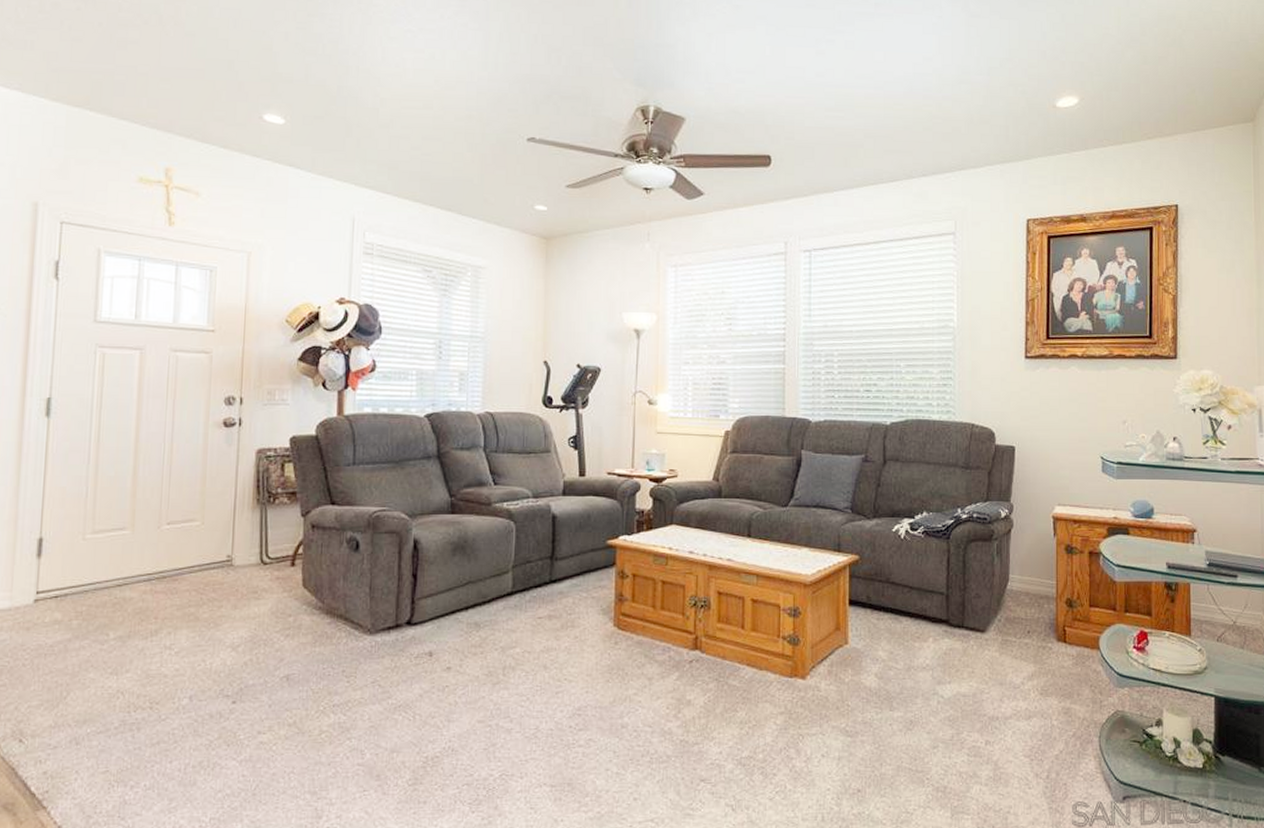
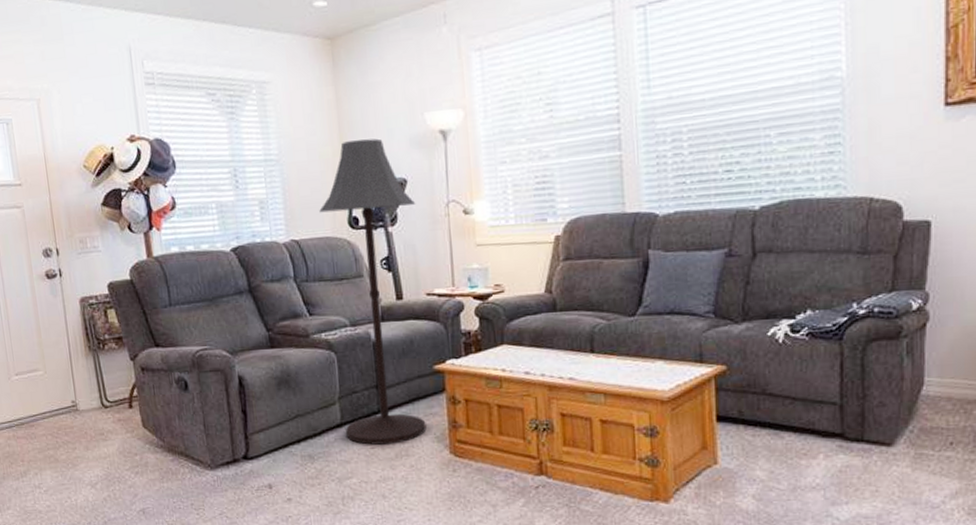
floor lamp: none [515,329,607,615] -> present [319,138,427,445]

